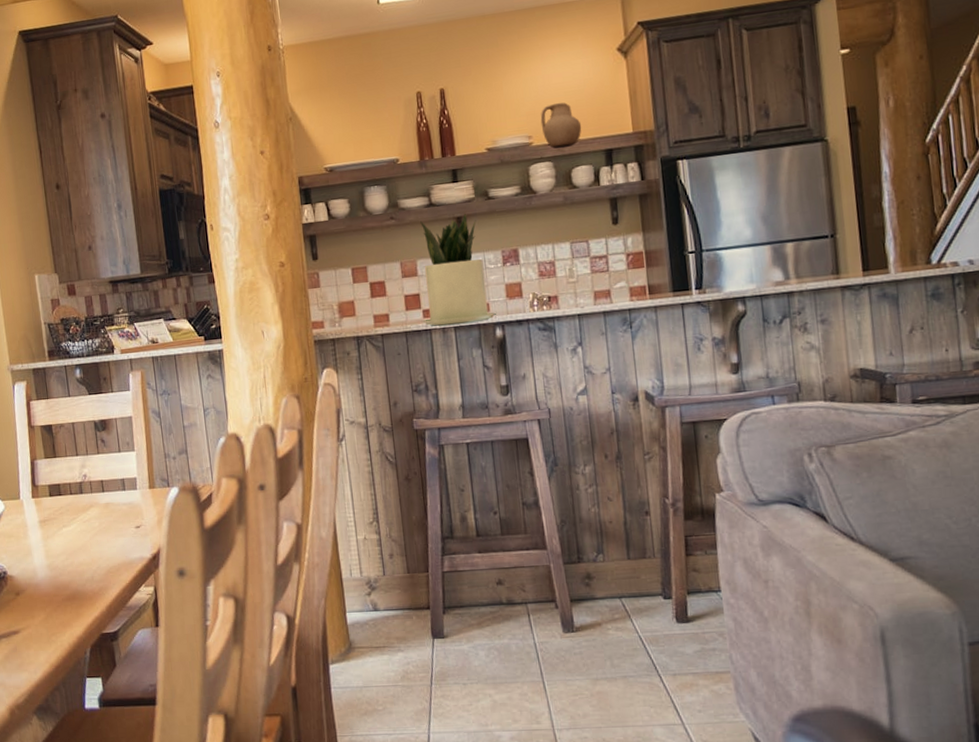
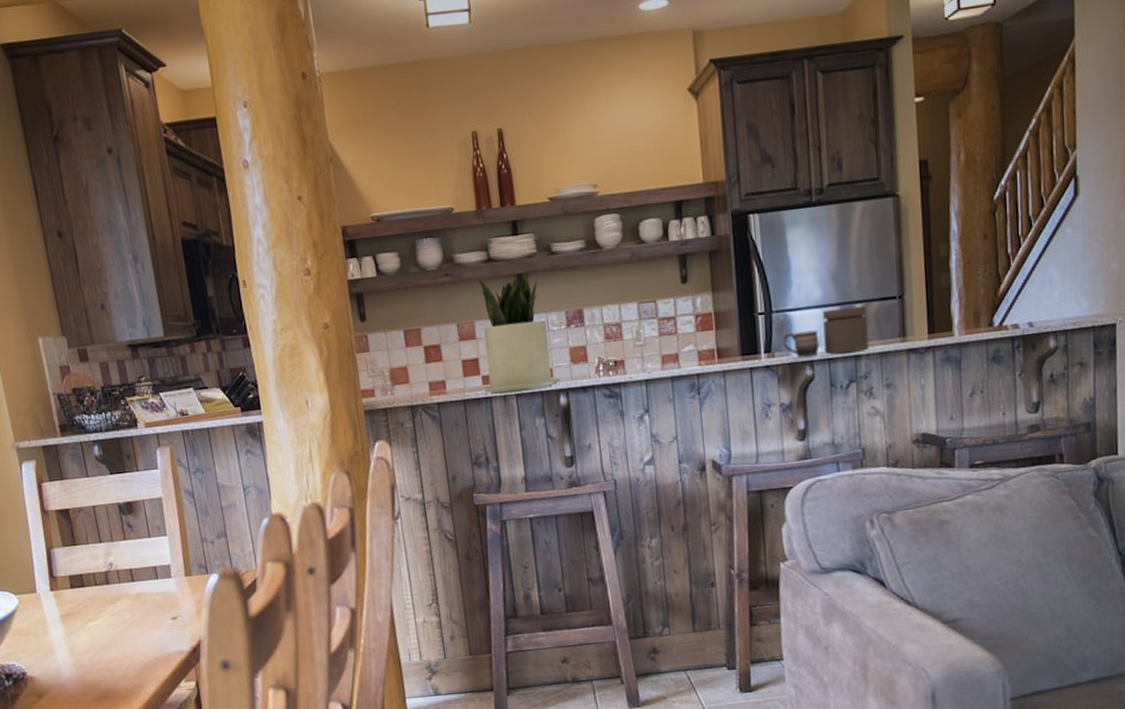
ceramic pitcher: present [540,102,582,149] -> none [606,147,650,200]
mug: none [714,267,751,295] -> present [783,330,820,358]
jar: none [753,244,802,291] -> present [822,305,869,355]

